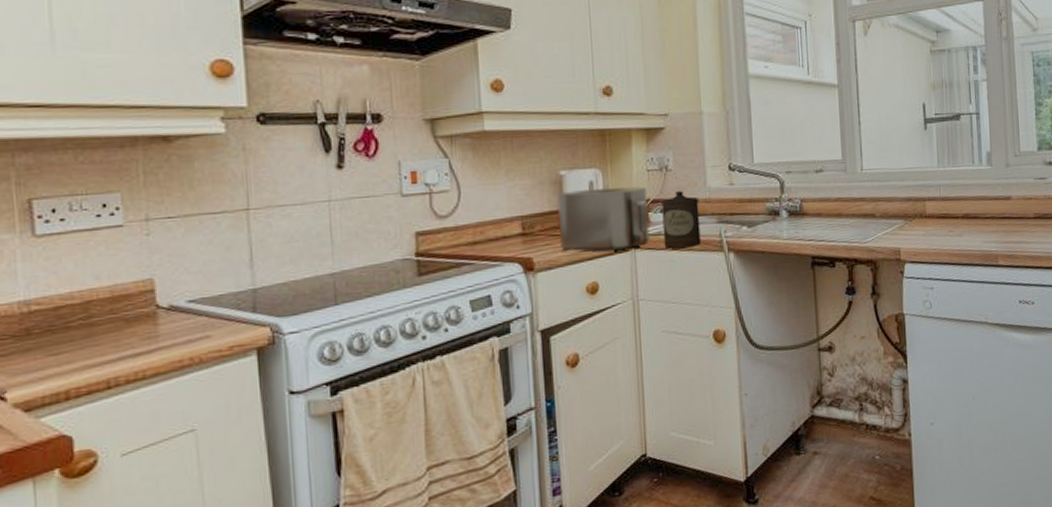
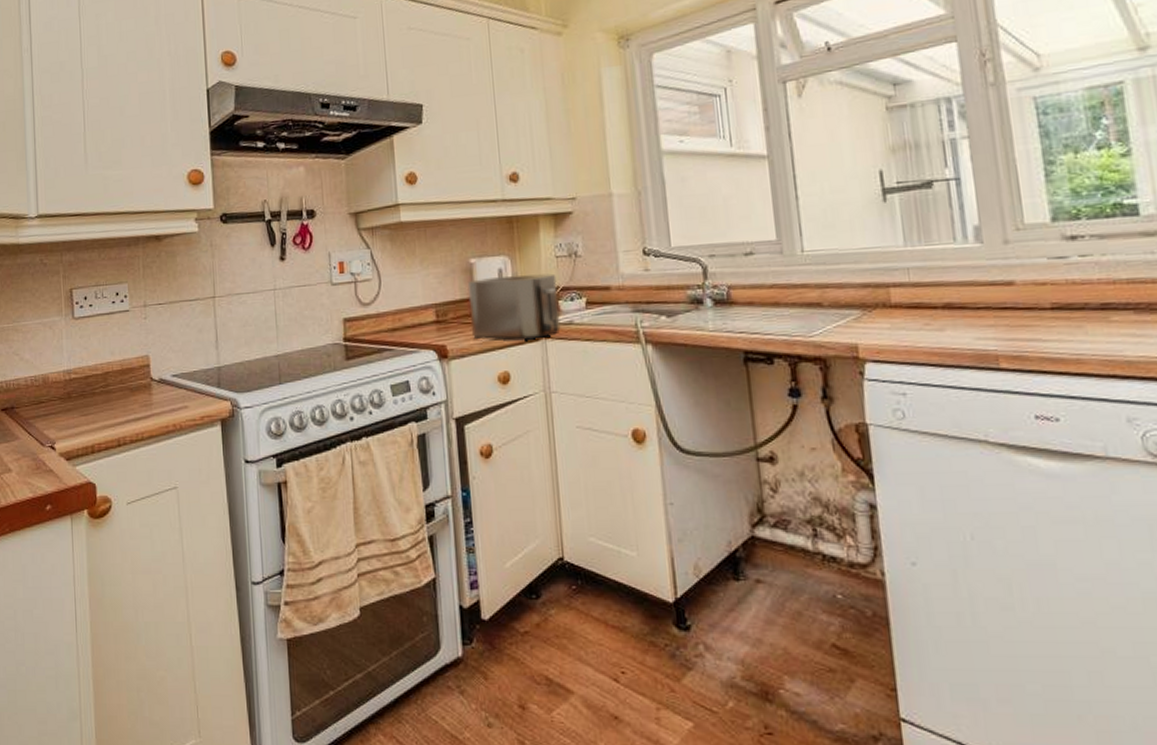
canister: present [661,191,701,249] -> none [571,278,615,339]

